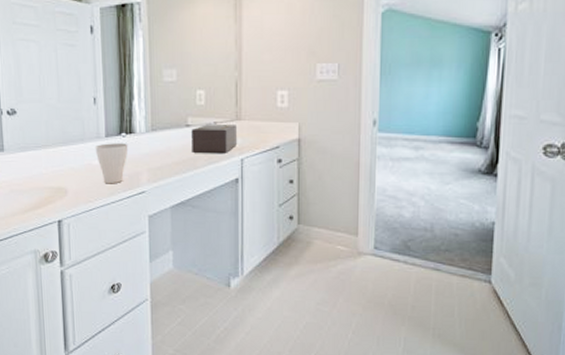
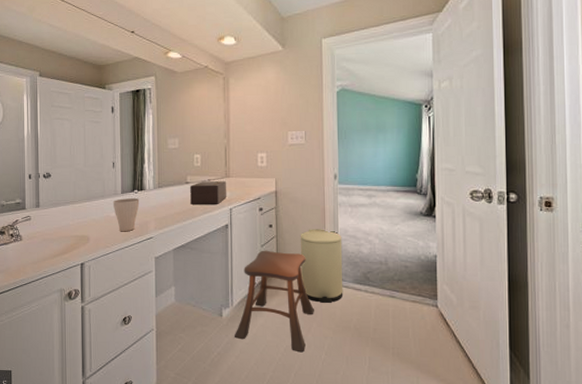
stool: none [245,210,341,331] -> present [235,250,314,353]
pedal bin: none [328,186,380,275] -> present [301,229,343,303]

